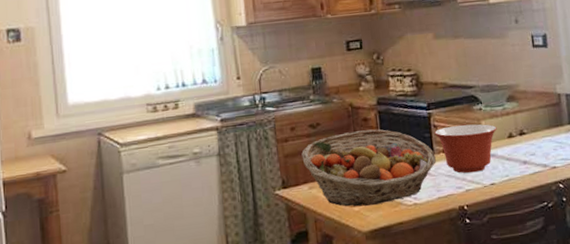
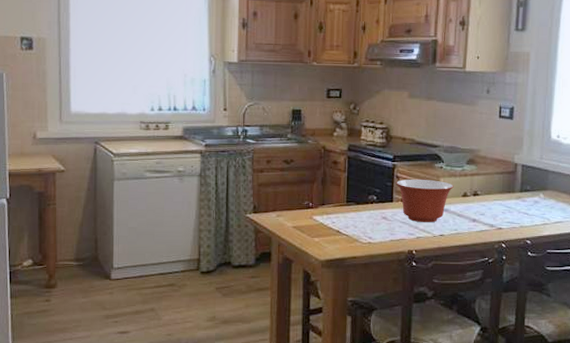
fruit basket: present [301,129,436,207] -> none [274,171,394,238]

